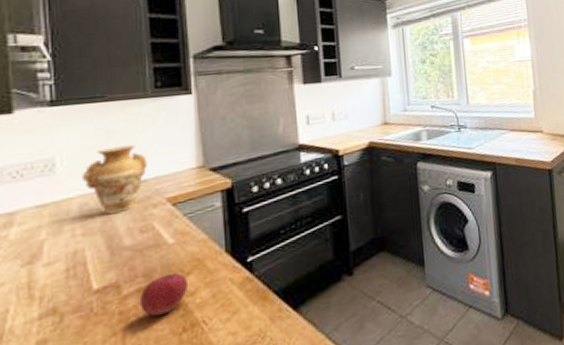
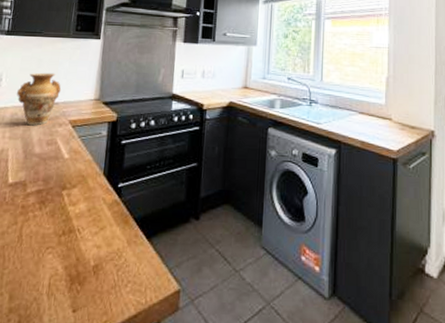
apple: present [139,273,187,317] -> none [36,183,73,216]

